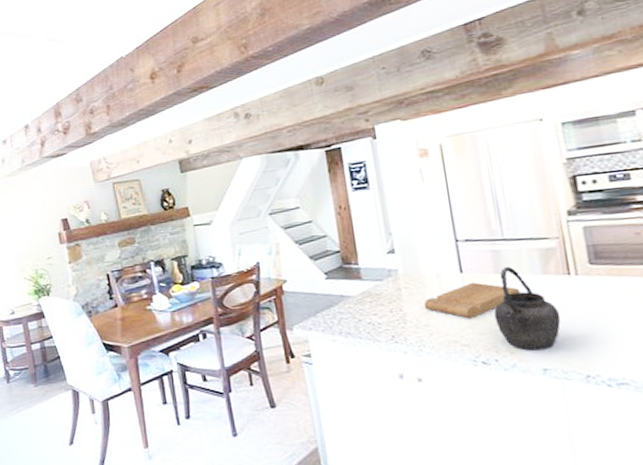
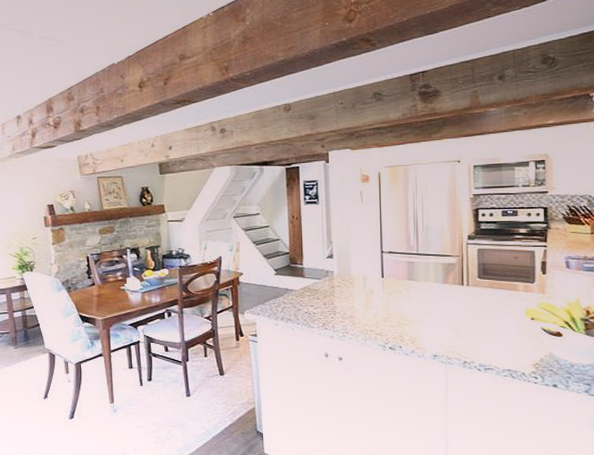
cutting board: present [423,282,520,319] -> none [351,286,425,314]
kettle: present [494,266,561,351] -> none [403,275,452,341]

